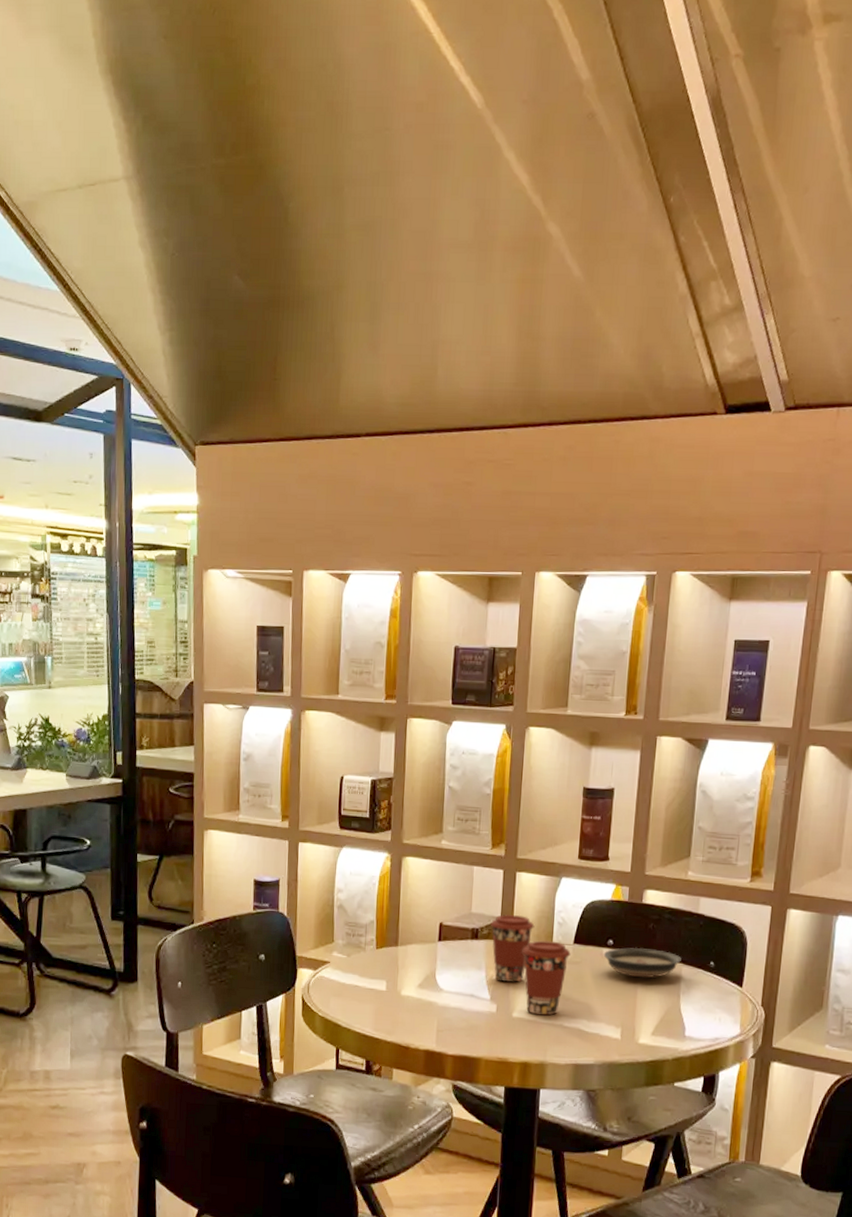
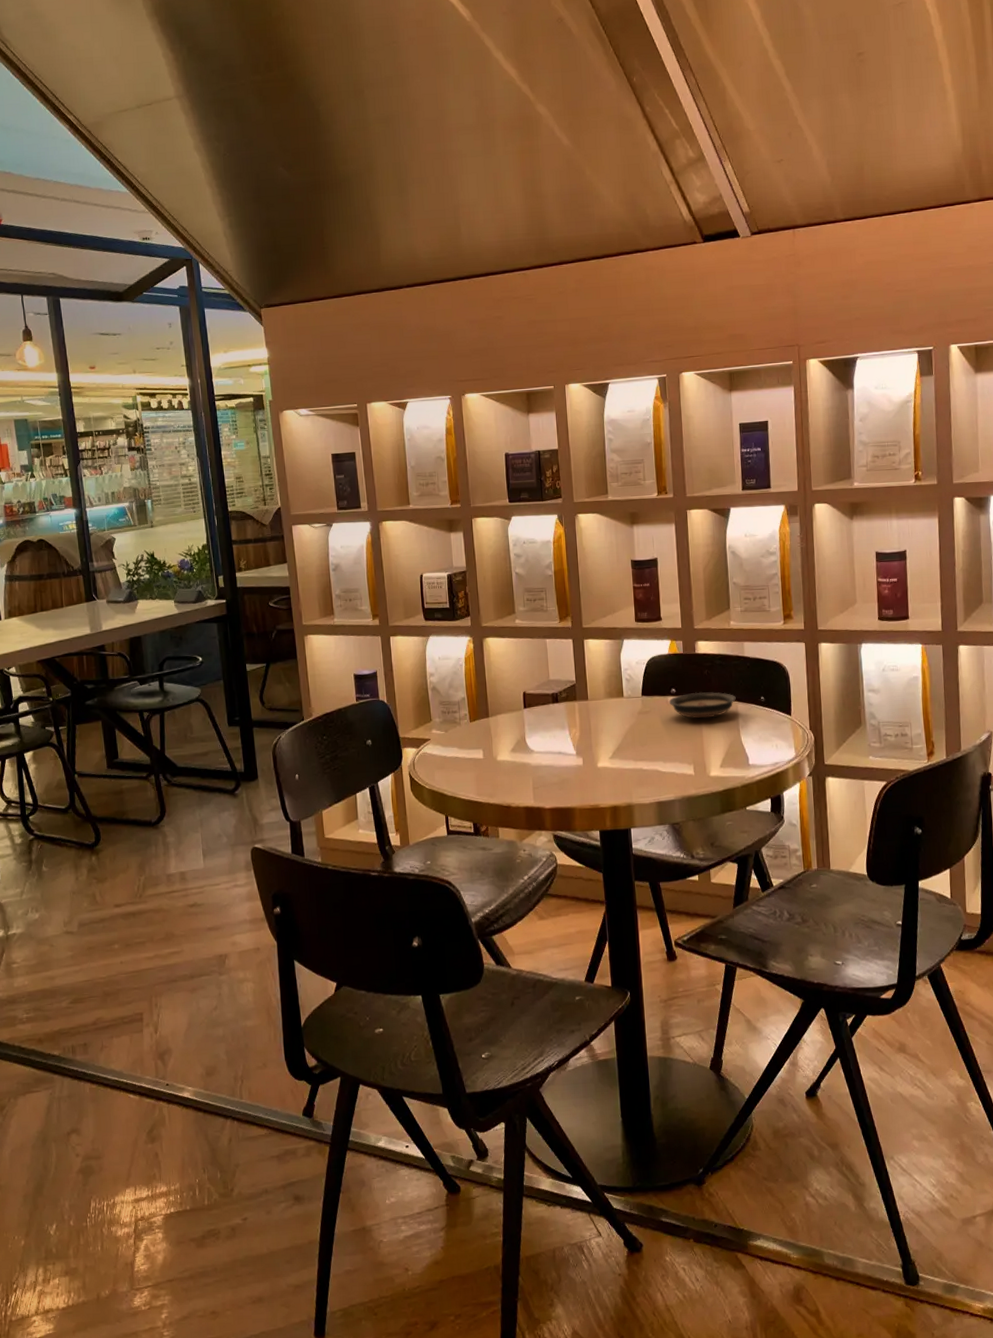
coffee cup: present [491,914,535,983] -> none [568,677,606,737]
coffee cup: present [522,940,571,1016] -> none [598,696,641,763]

